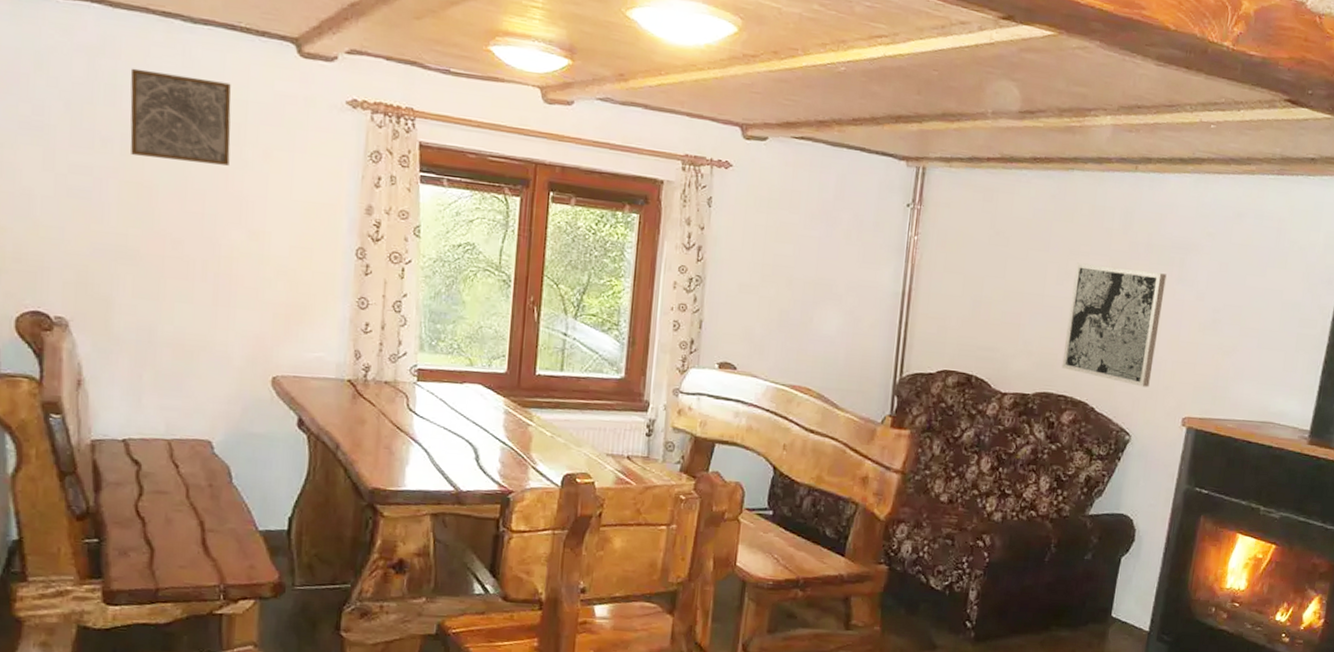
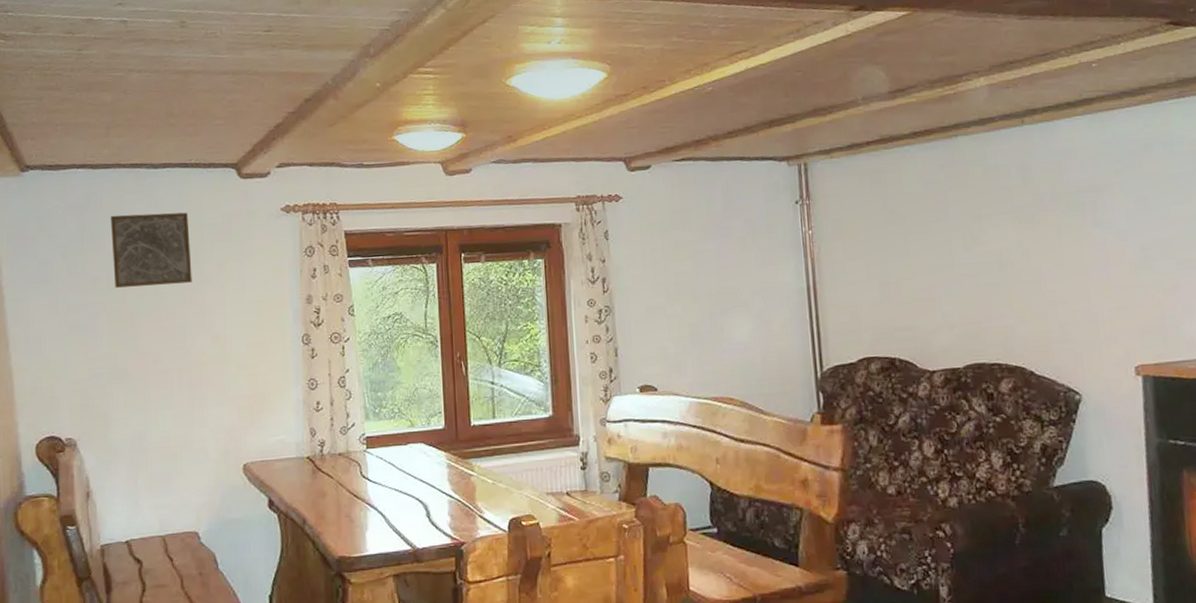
wall art: present [1061,262,1167,388] -> none [980,220,1089,341]

